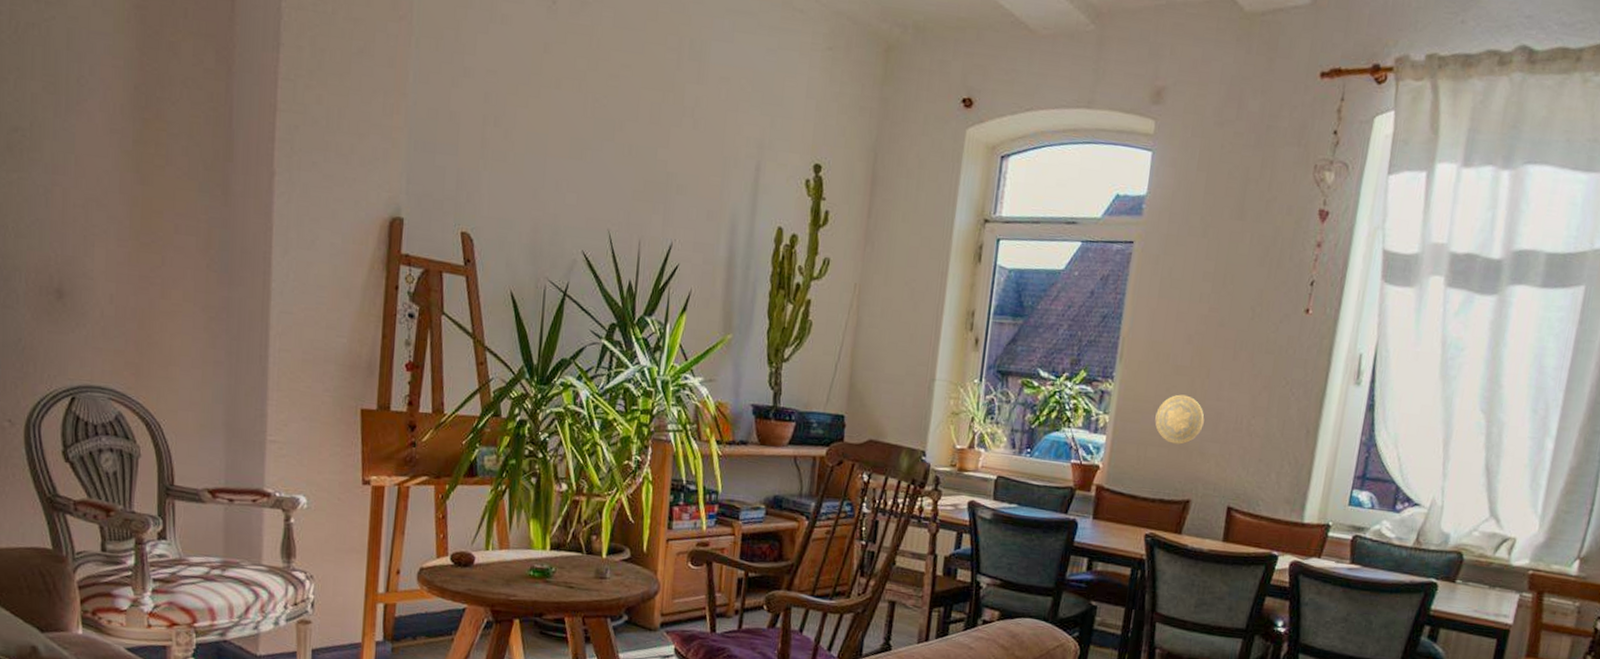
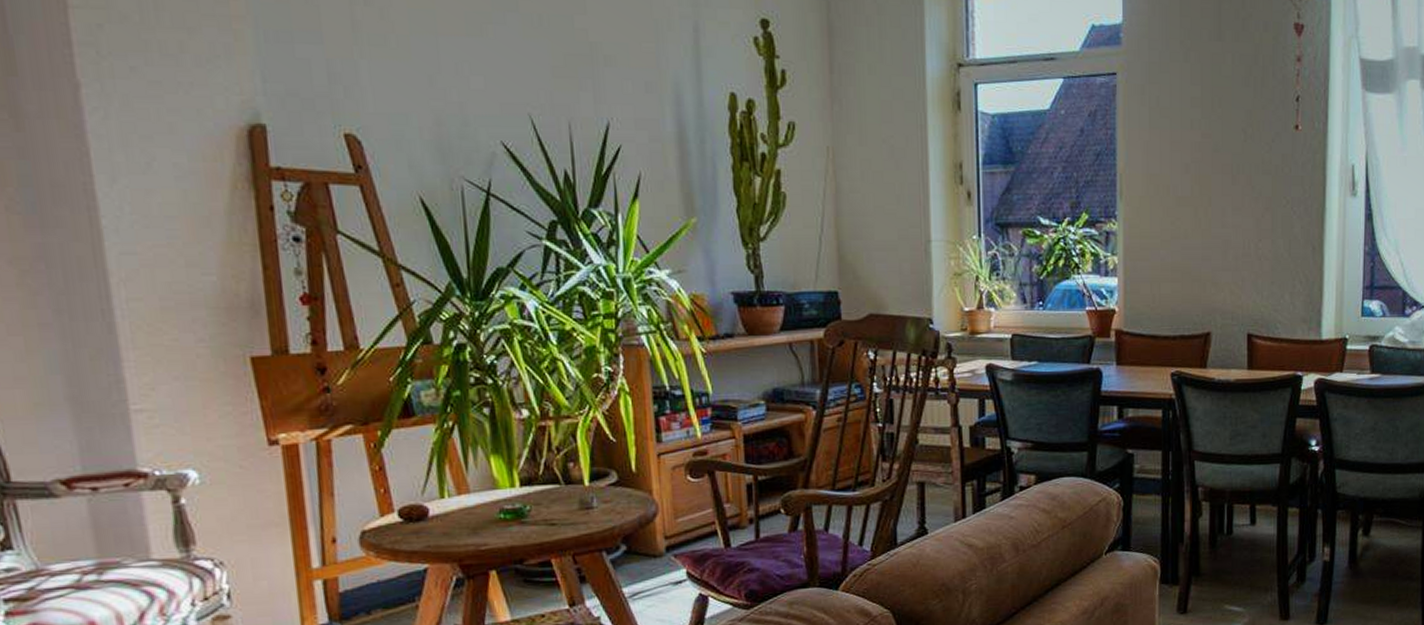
decorative plate: present [1155,394,1204,445] -> none [1164,226,1213,277]

